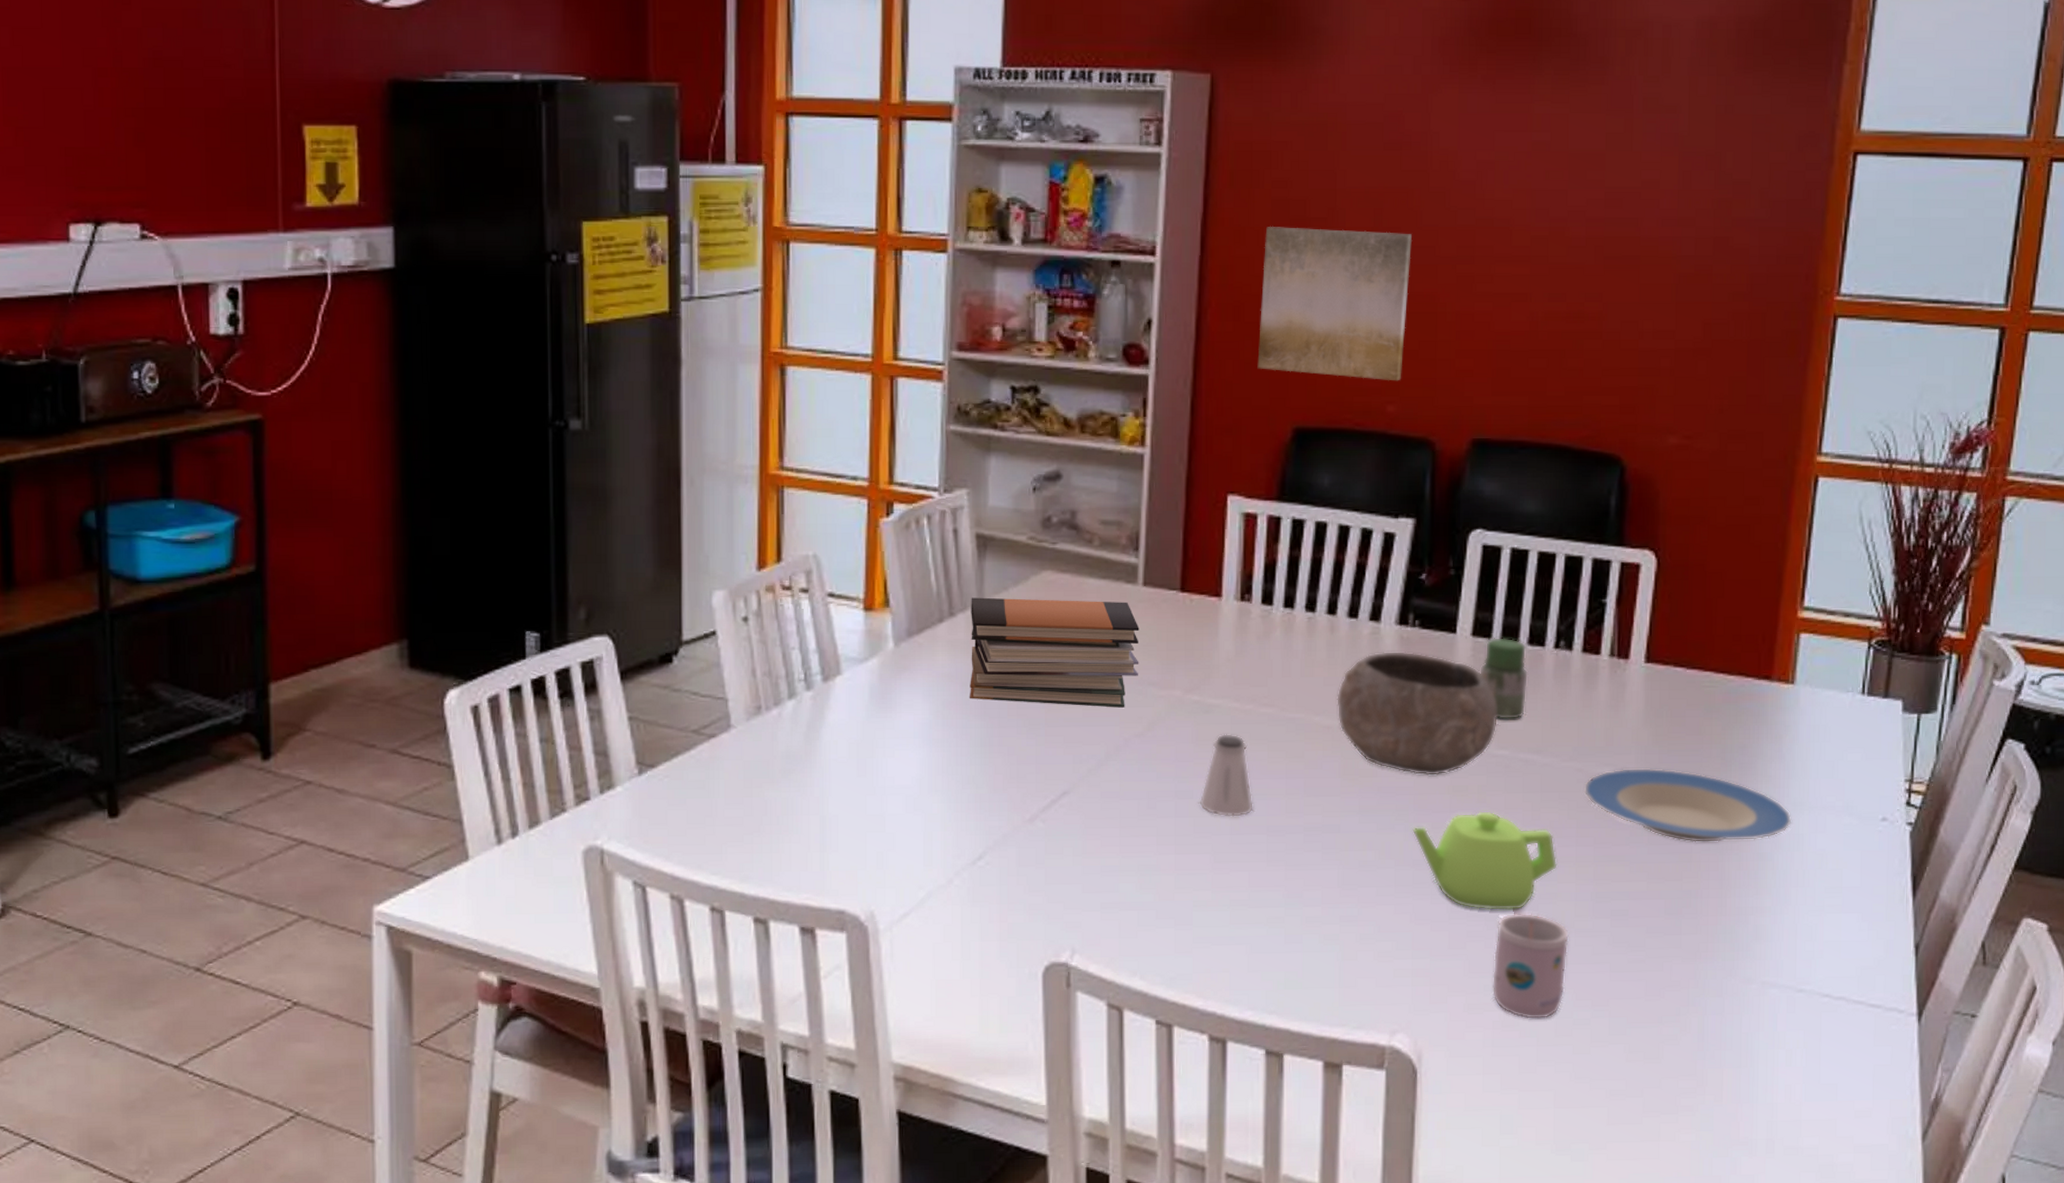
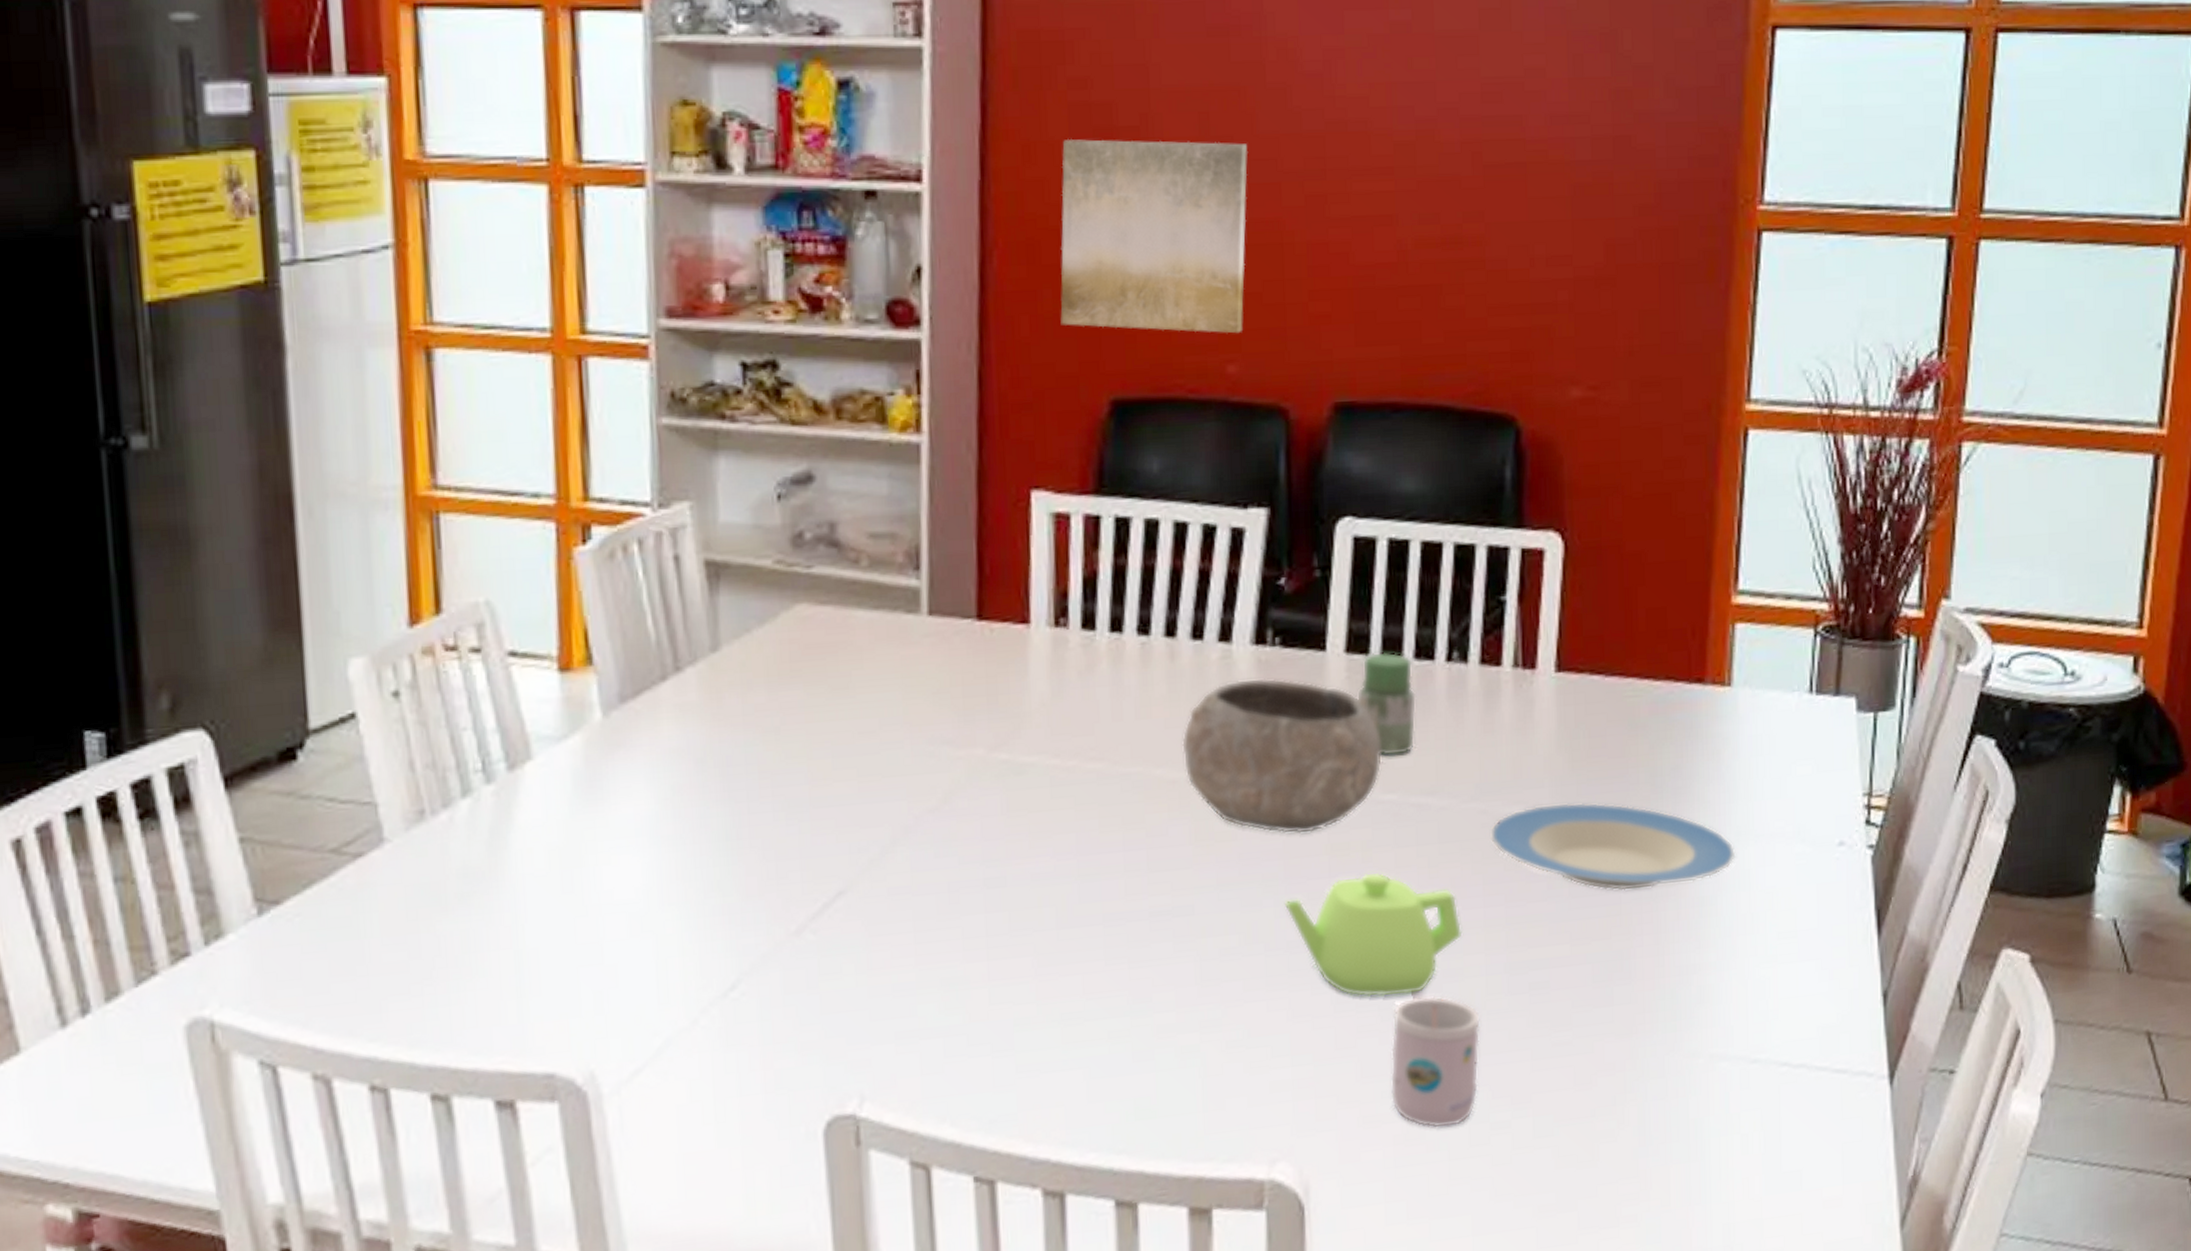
book stack: present [970,597,1139,708] -> none [702,637,929,780]
saltshaker: present [1199,734,1254,817] -> none [1015,799,1085,907]

